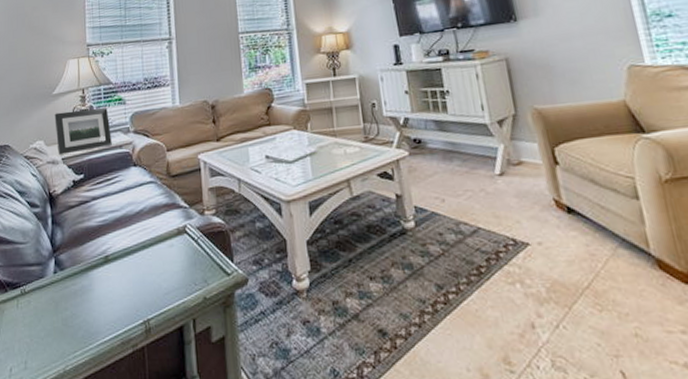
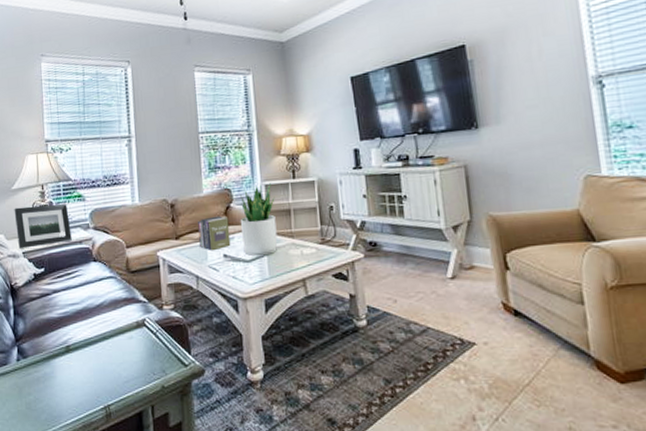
books: none [239,116,273,153] -> present [198,216,231,251]
planter: none [281,81,320,157] -> present [240,183,278,257]

